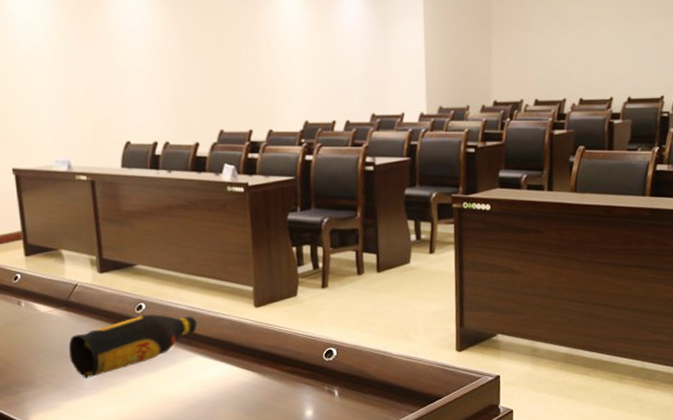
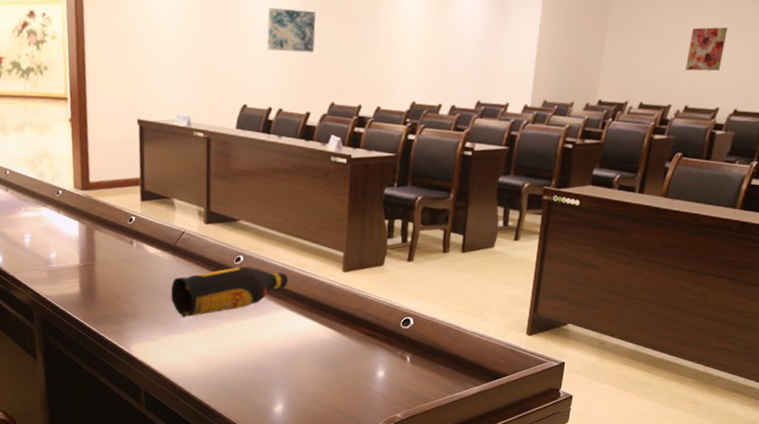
wall art: none [142,38,196,82] -> present [266,8,317,53]
wall art: none [574,18,609,63] -> present [685,27,728,71]

